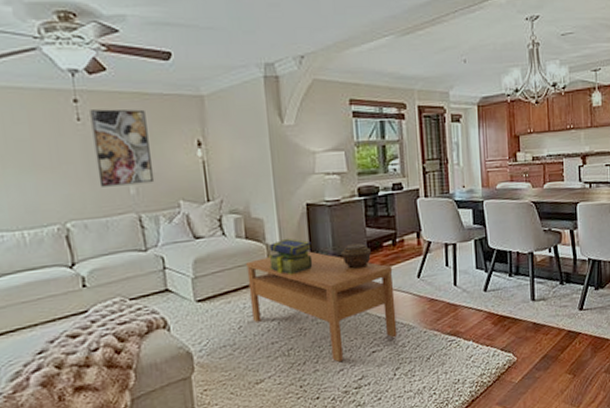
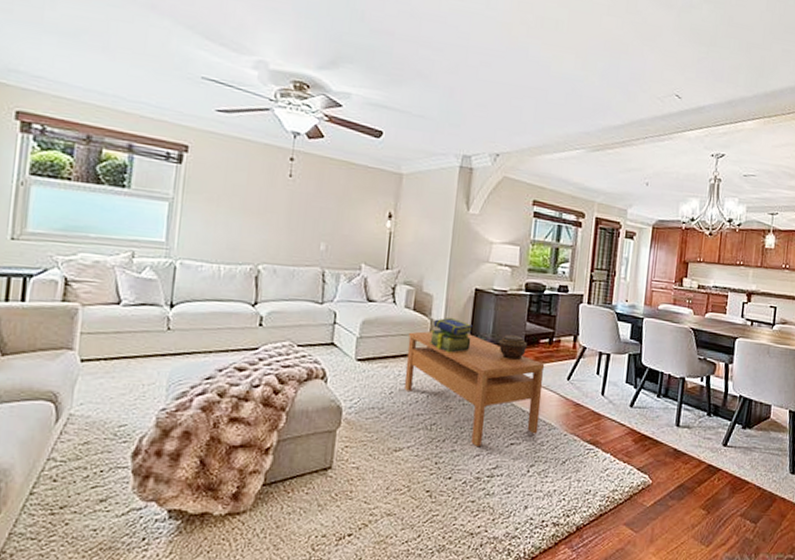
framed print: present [90,109,155,187] -> none [295,169,349,243]

